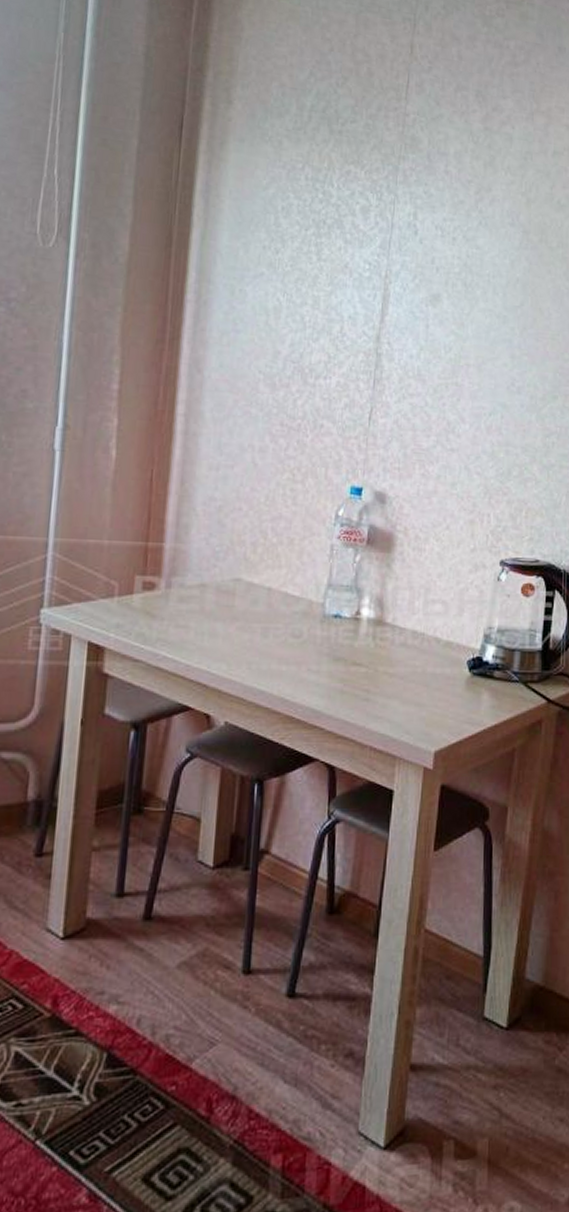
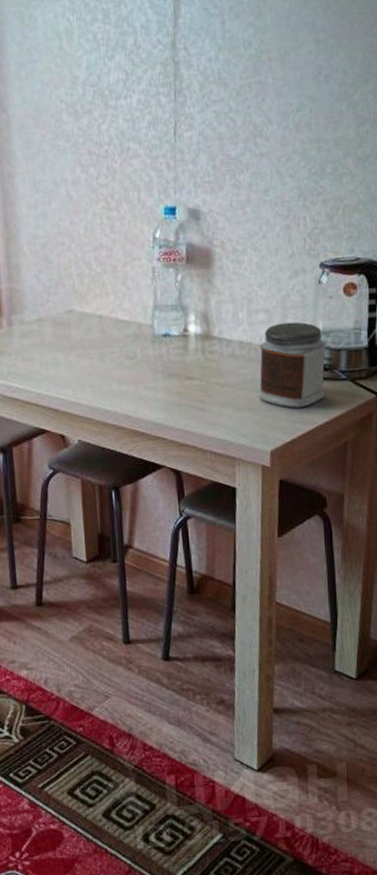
jar: none [427,616,501,707] -> present [258,321,327,408]

